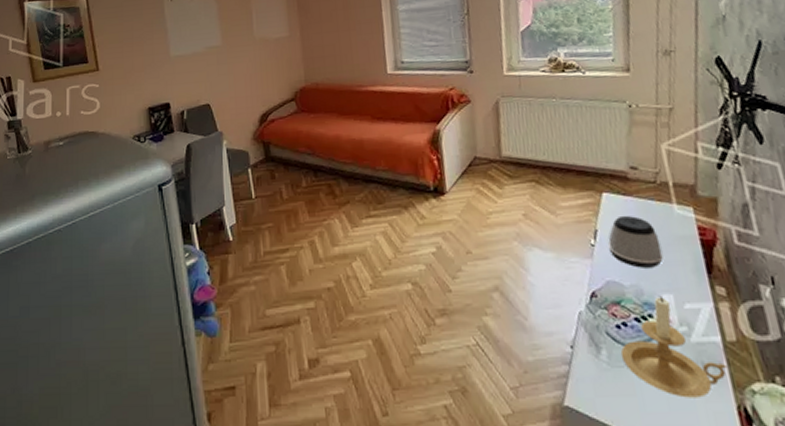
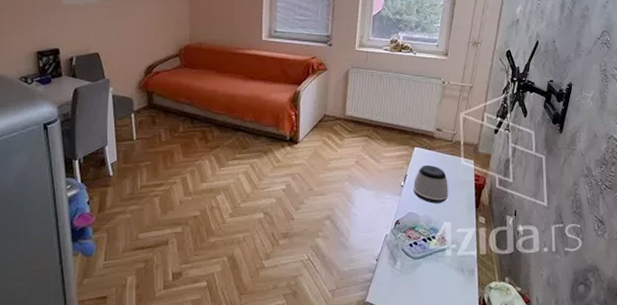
candle holder: present [620,297,727,398] -> none [409,224,477,294]

